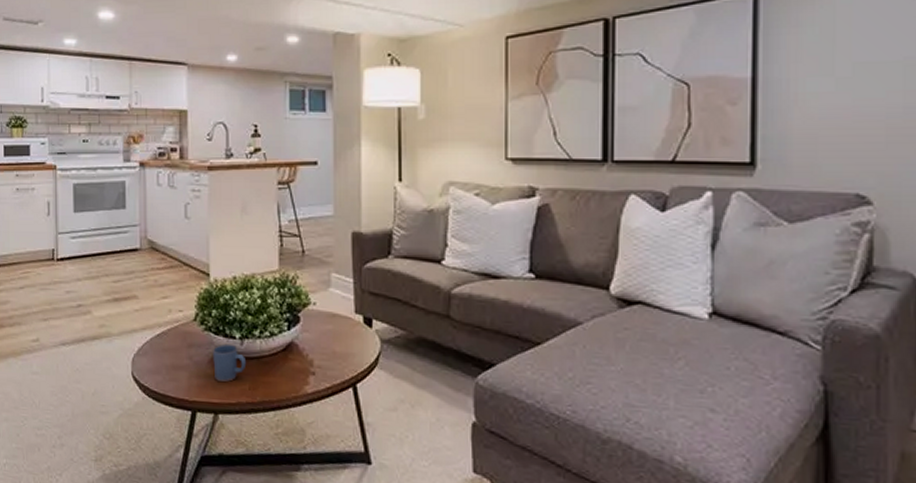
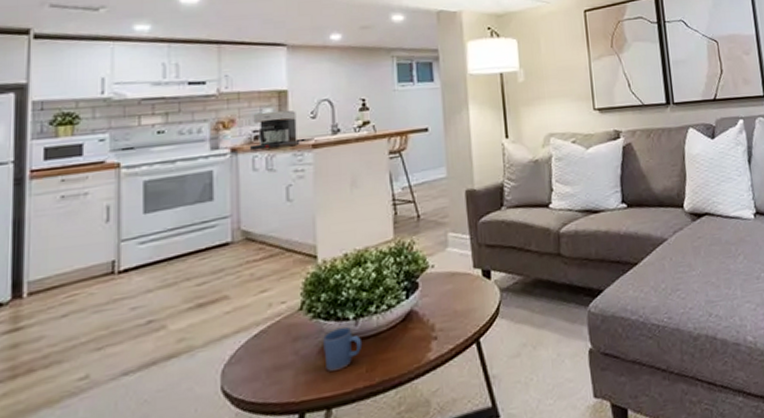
coffee maker: none [154,130,195,166] -> present [249,110,297,151]

